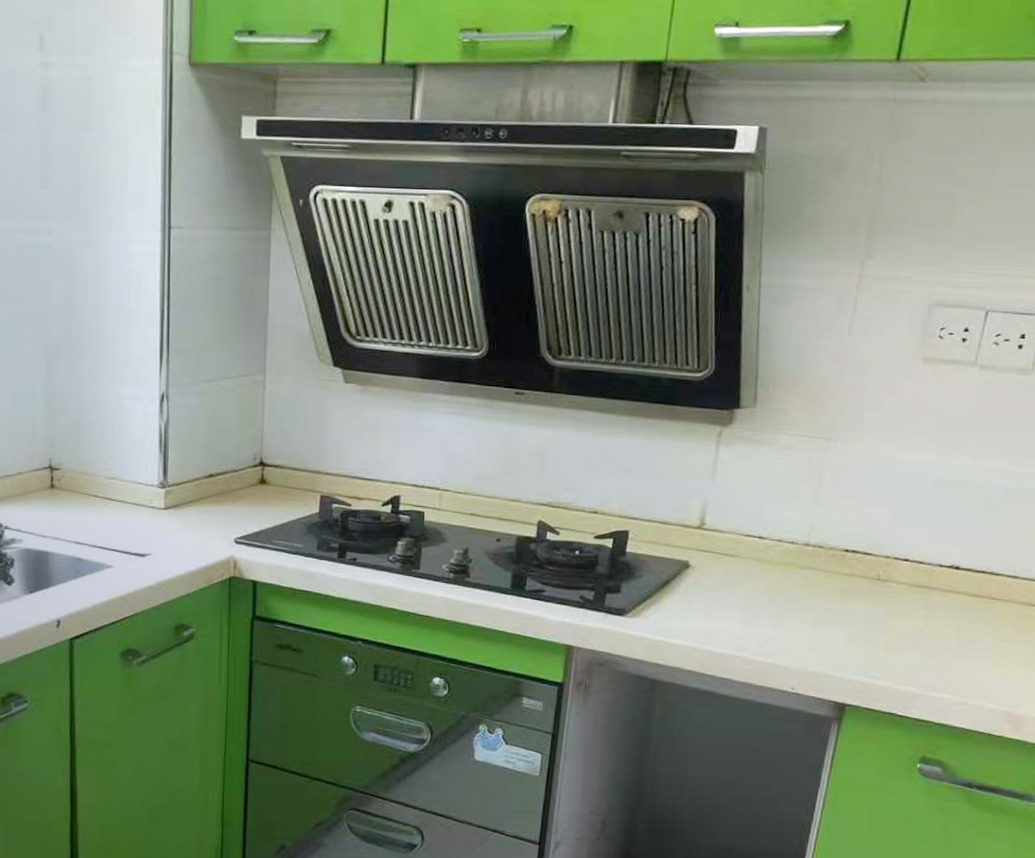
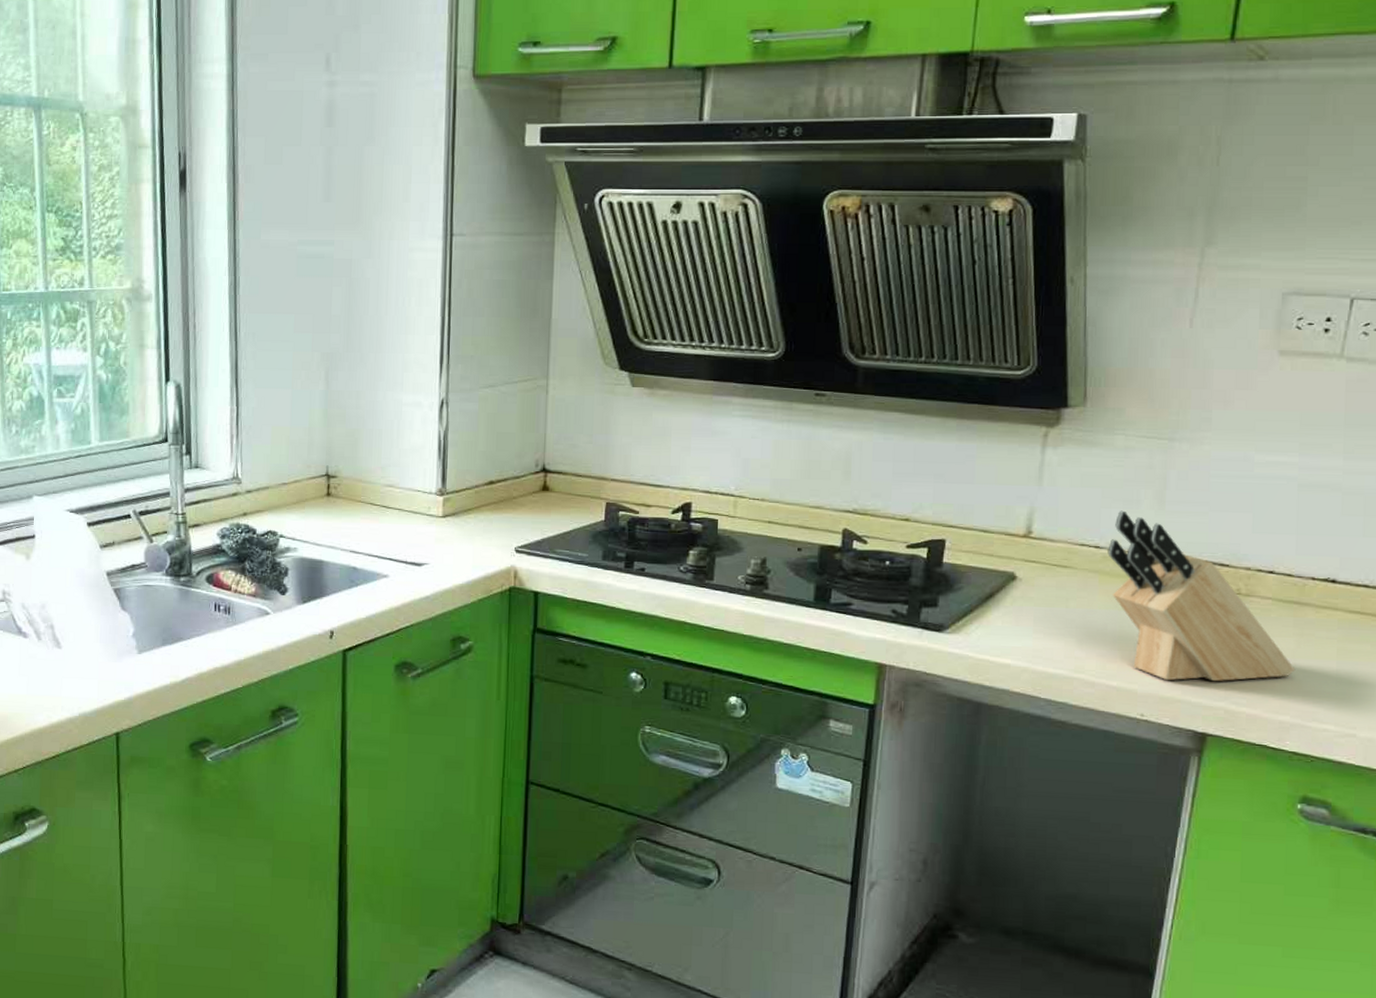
knife block: none [769,504,922,658] -> present [1107,510,1296,682]

